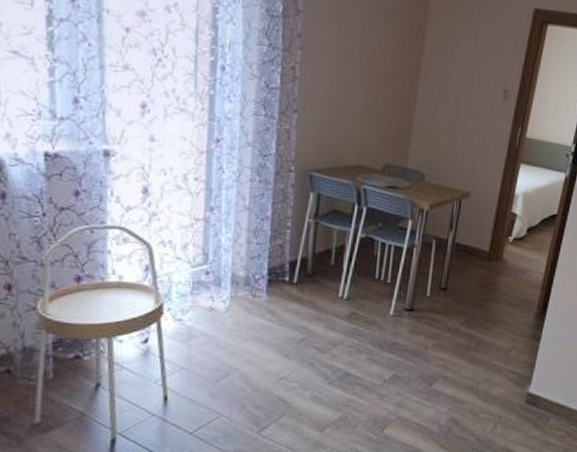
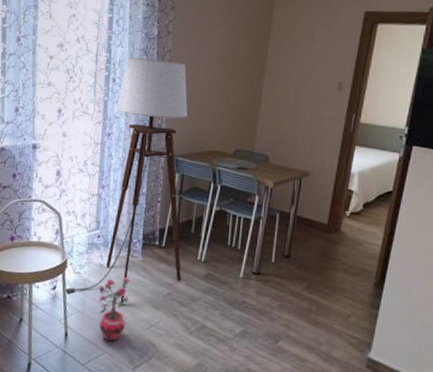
floor lamp: none [160,38,325,356] -> present [64,57,188,305]
potted plant: none [209,321,254,402] -> present [99,276,131,342]

